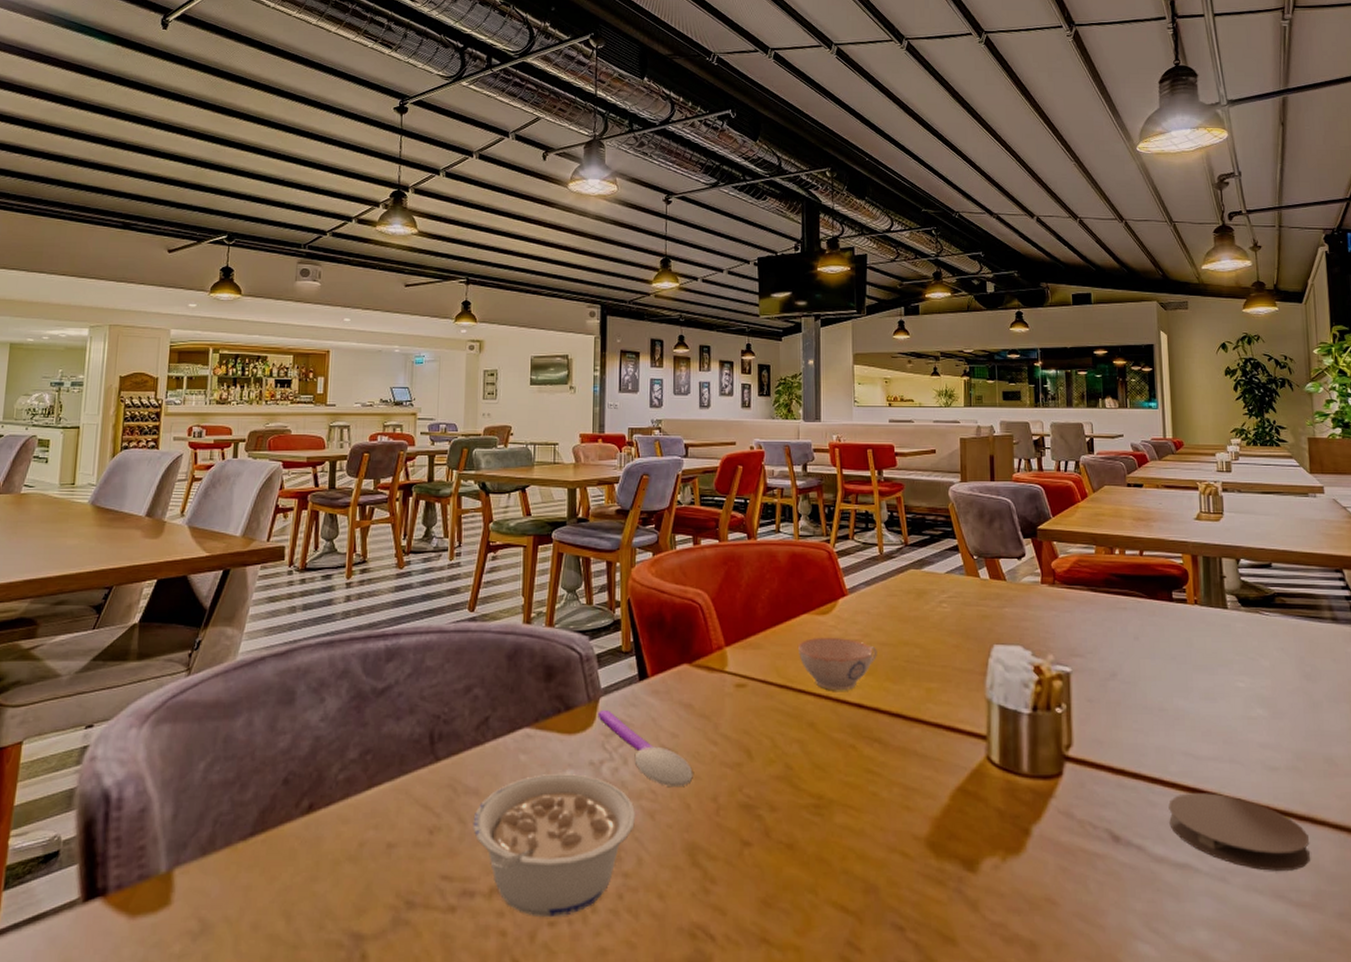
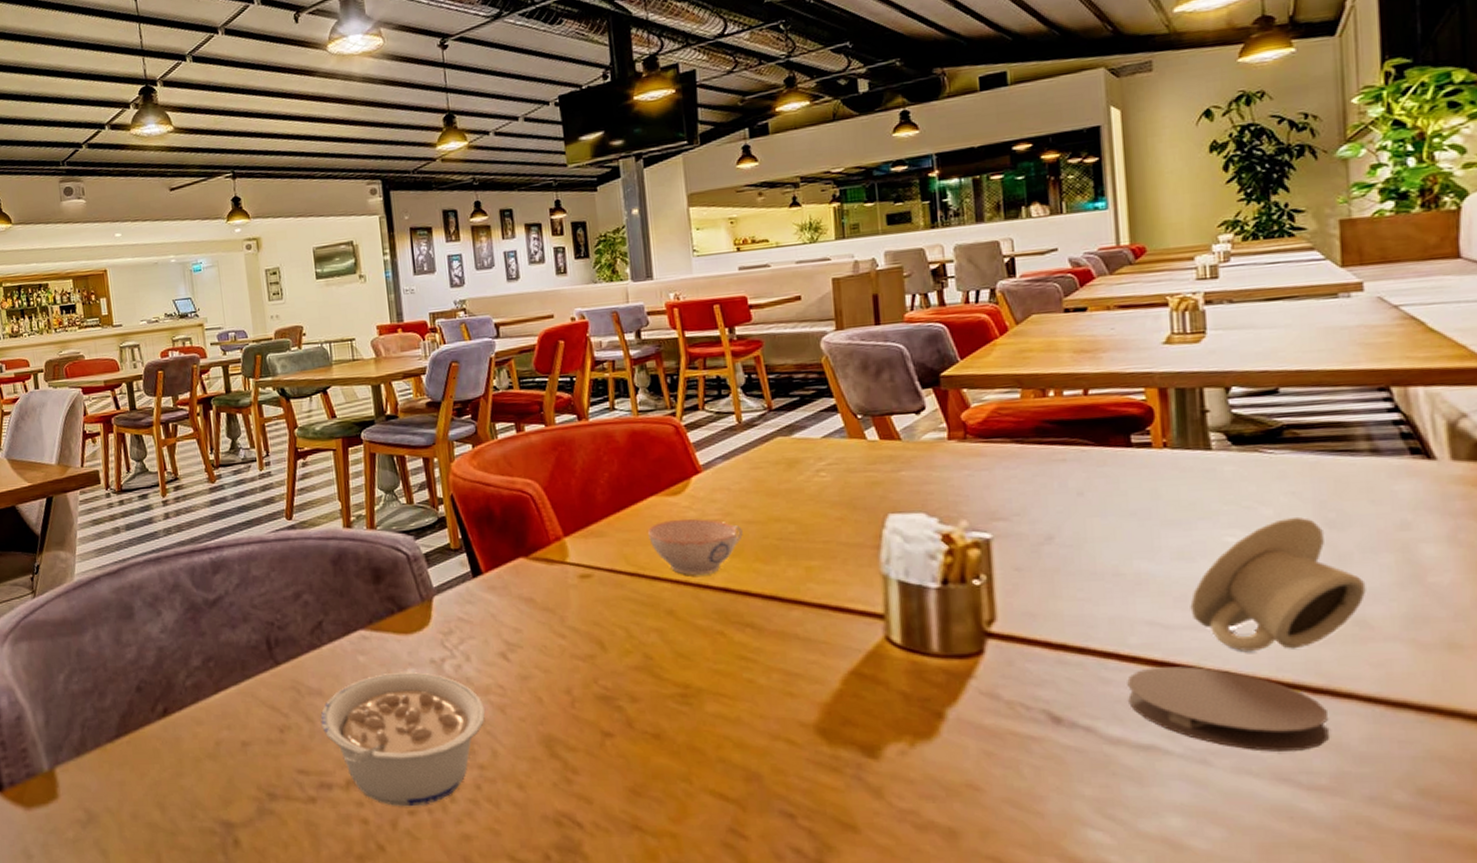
spoon: present [598,709,693,786] -> none [433,608,542,681]
cup: none [1213,668,1332,781] -> present [1190,516,1366,651]

